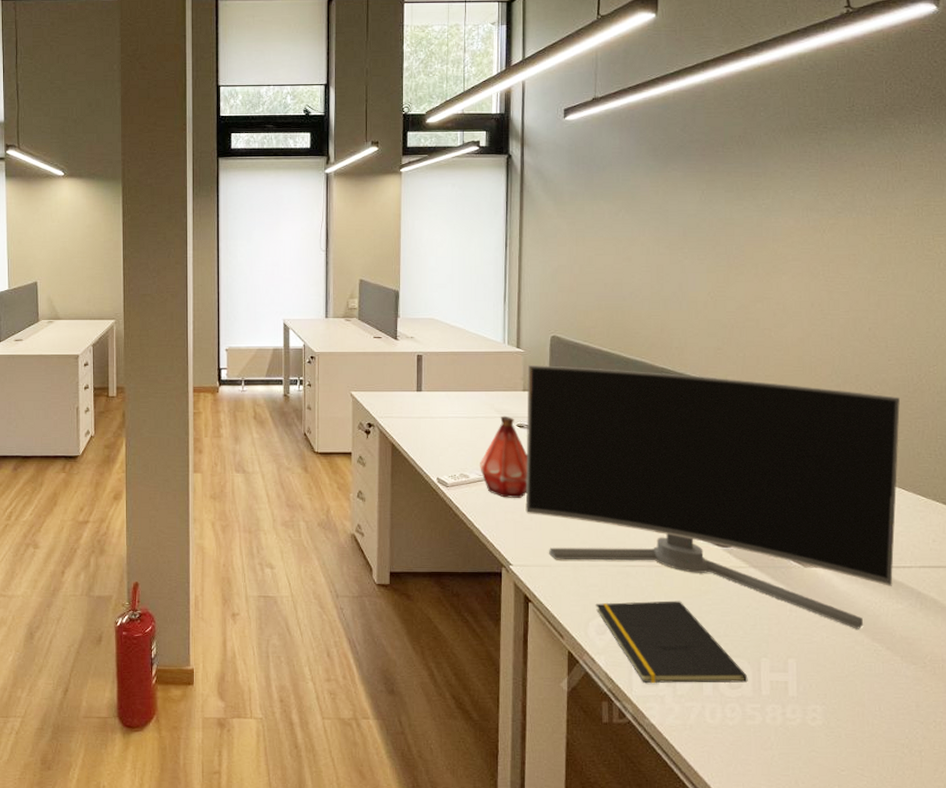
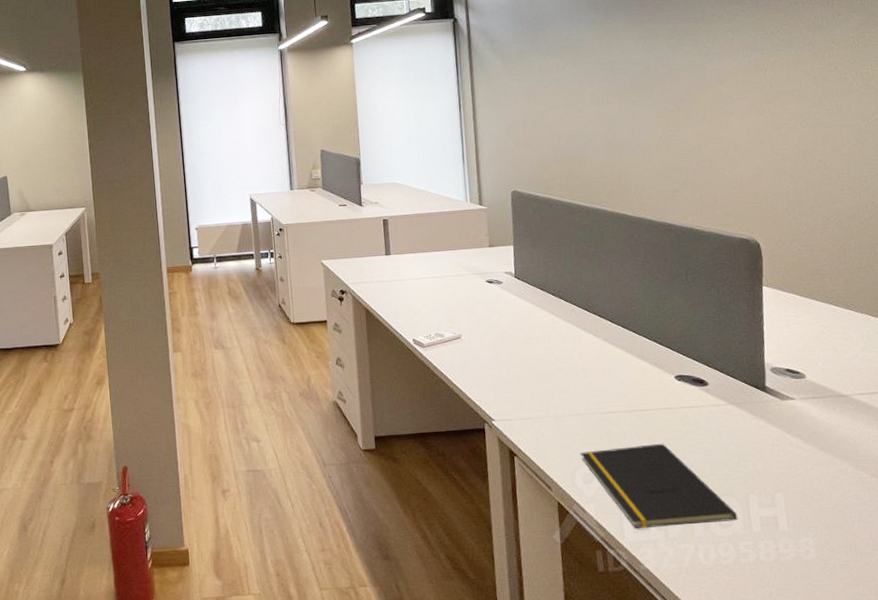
bottle: present [480,416,528,498] -> none [453,272,503,354]
computer monitor: present [525,365,900,629] -> none [492,219,870,458]

